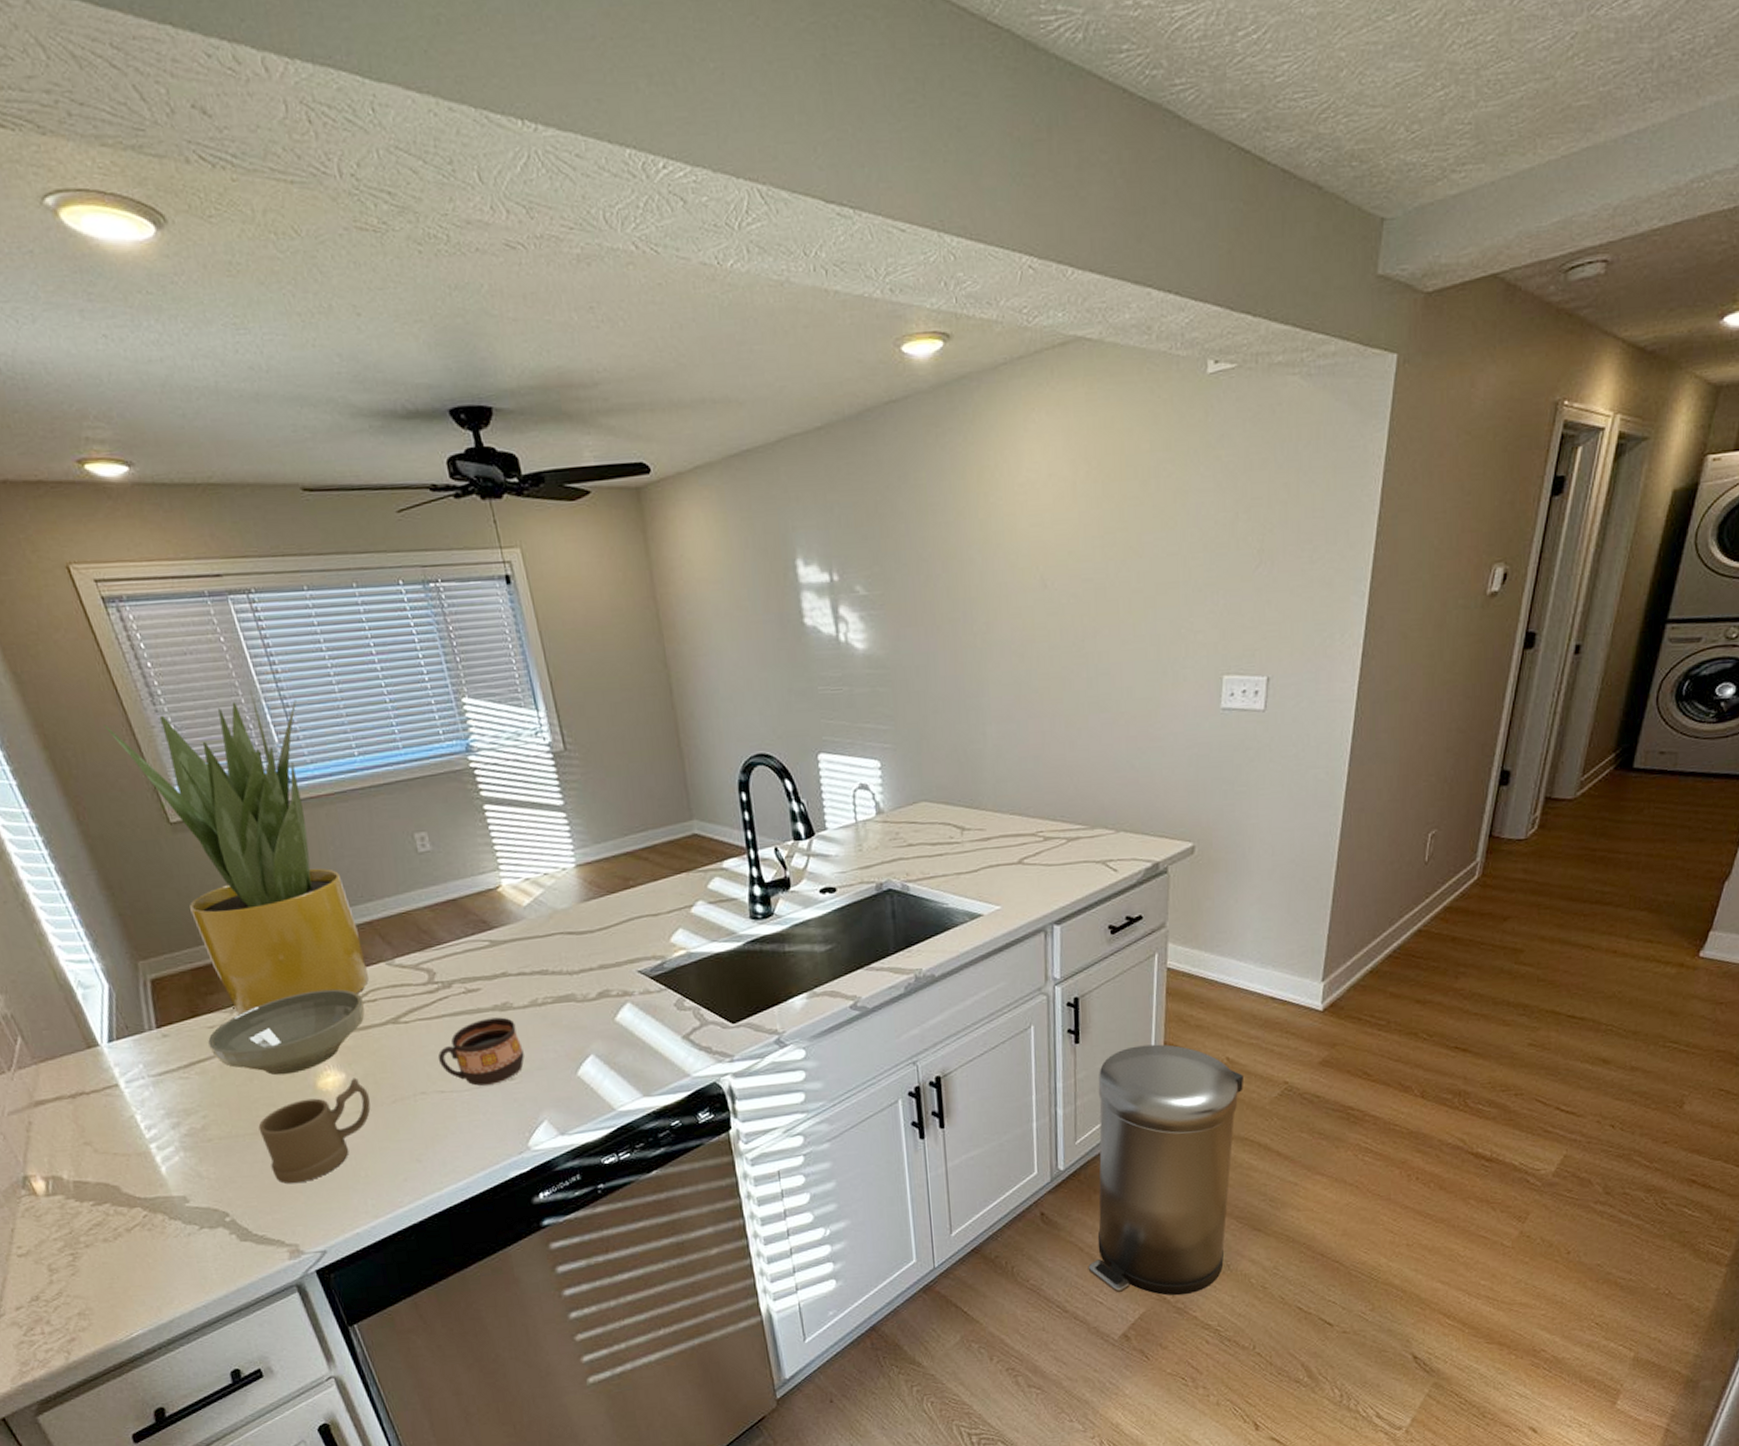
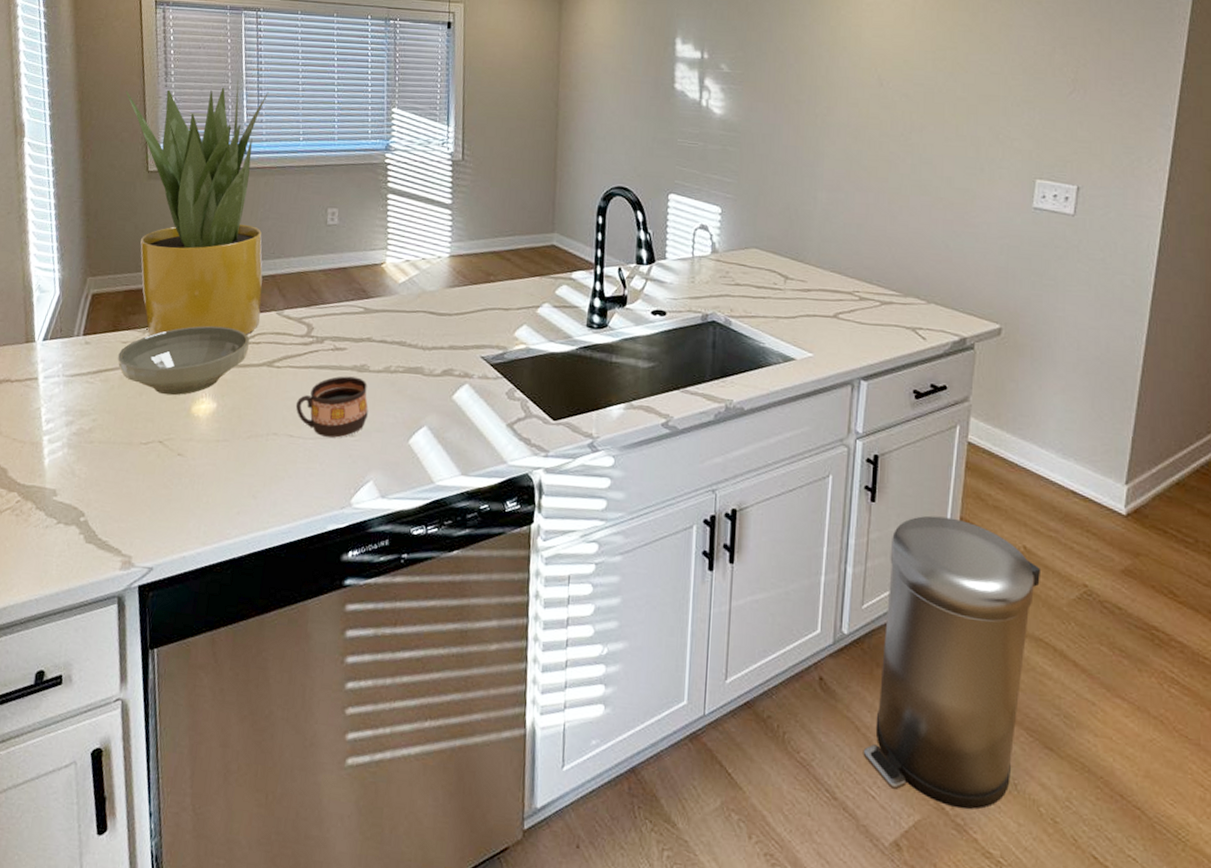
mug: present [258,1077,371,1184] -> none [132,408,231,498]

